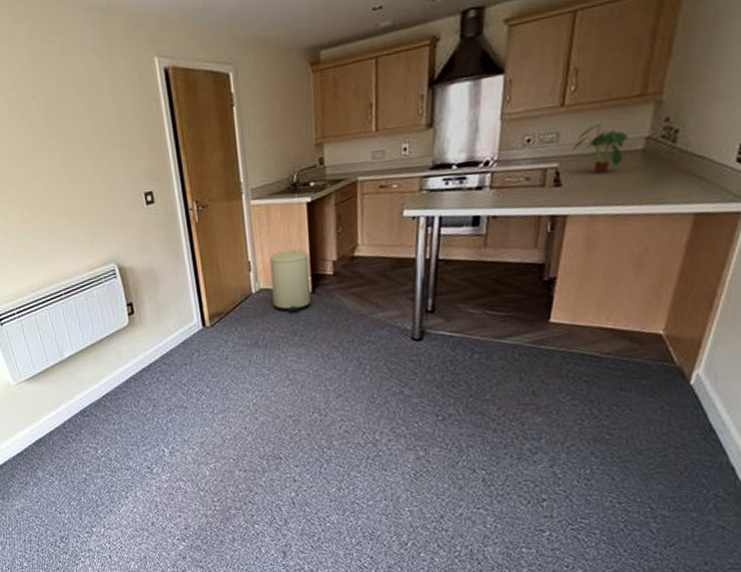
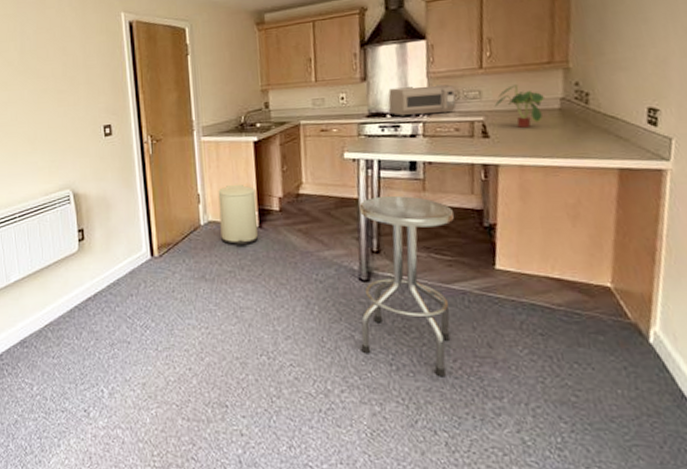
bar stool: none [409,253,513,424] -> present [359,196,454,377]
microwave: none [455,127,532,168] -> present [388,84,457,118]

